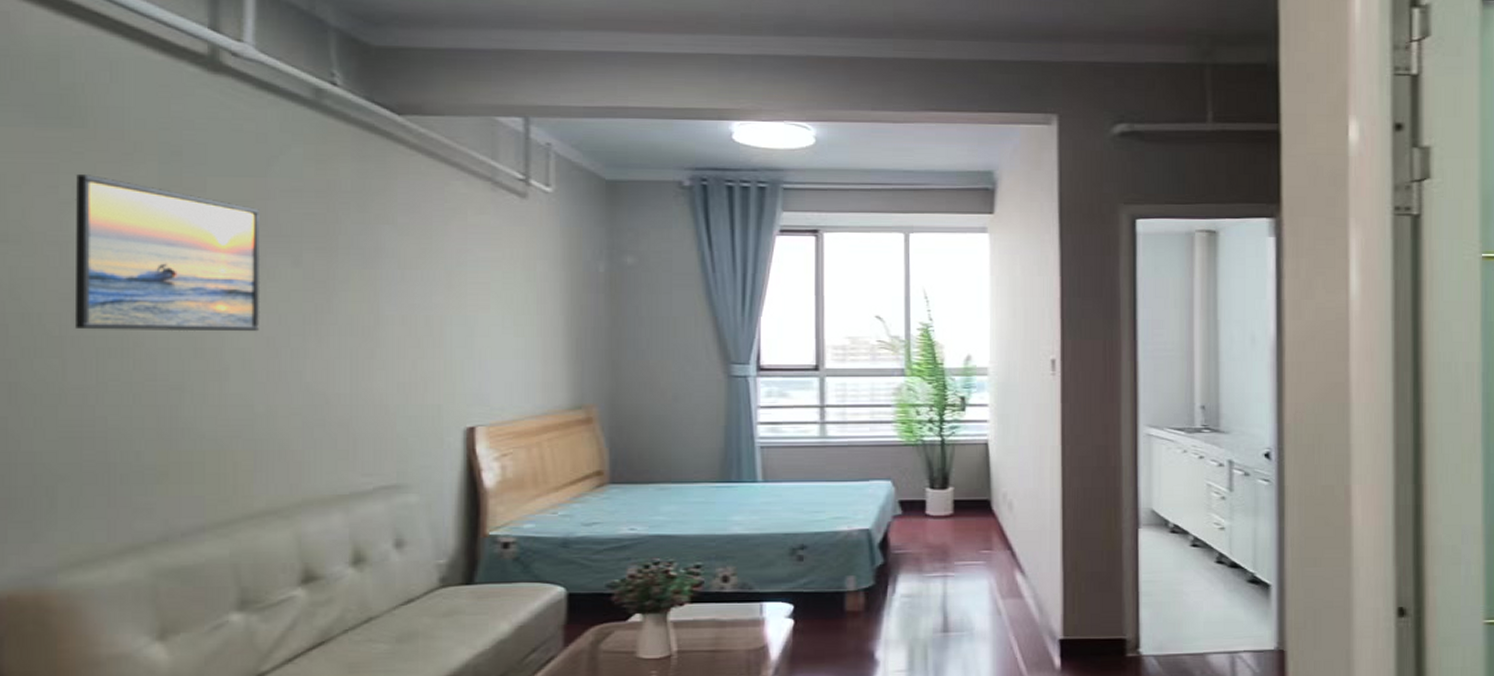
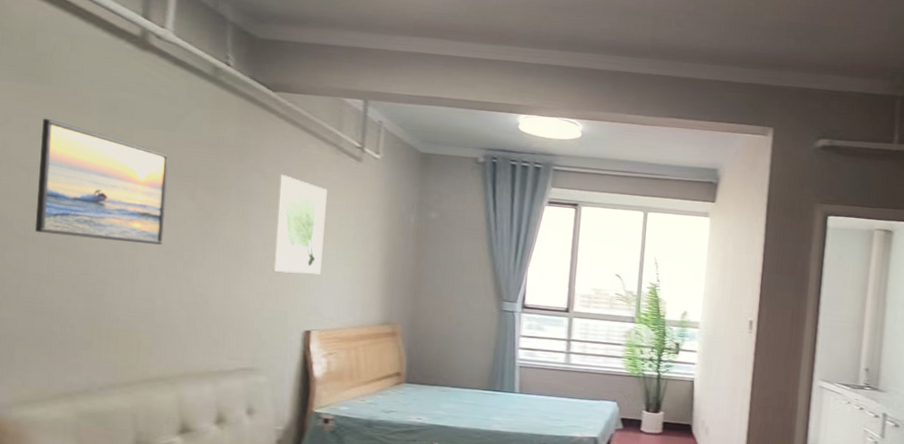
wall art: none [416,222,483,353] -> present [272,174,327,275]

